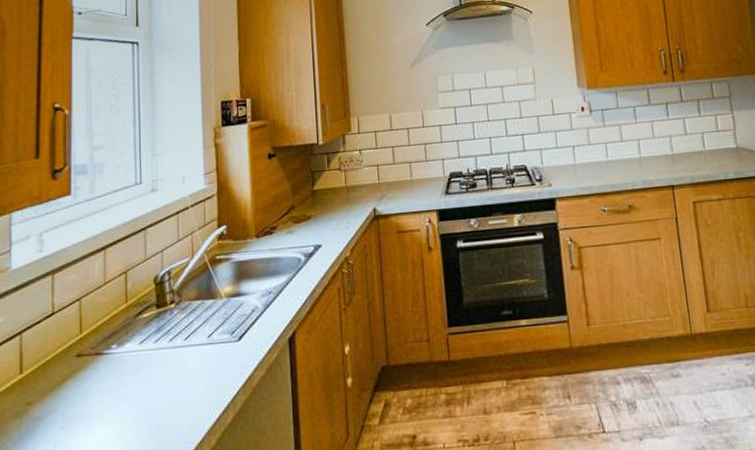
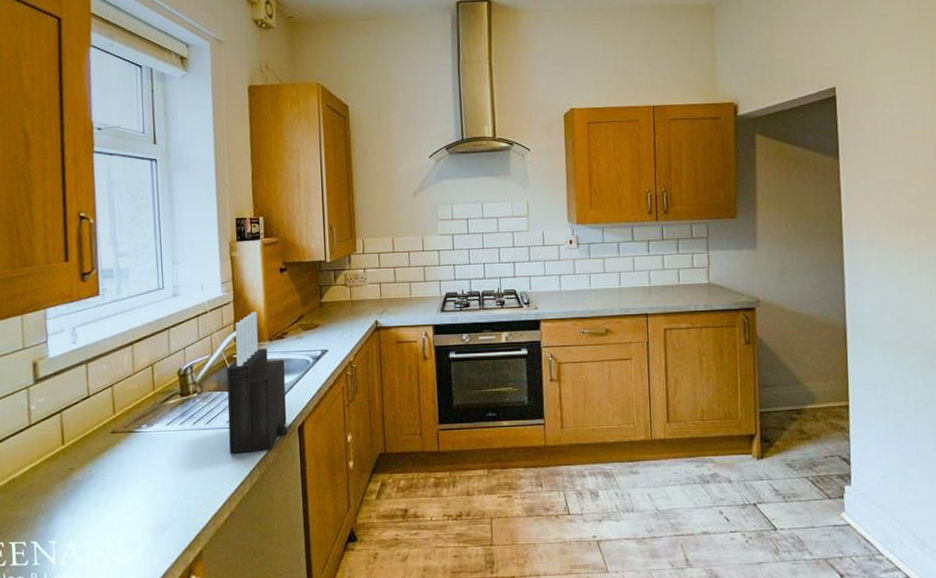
knife block: none [209,204,276,377] -> present [227,311,287,455]

